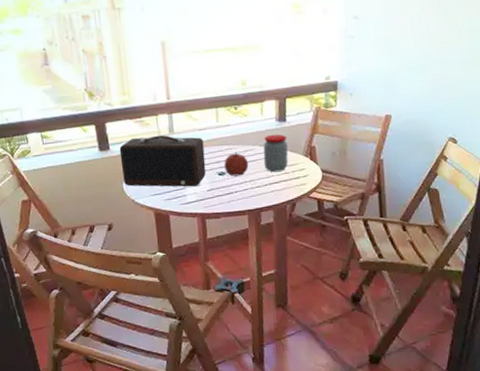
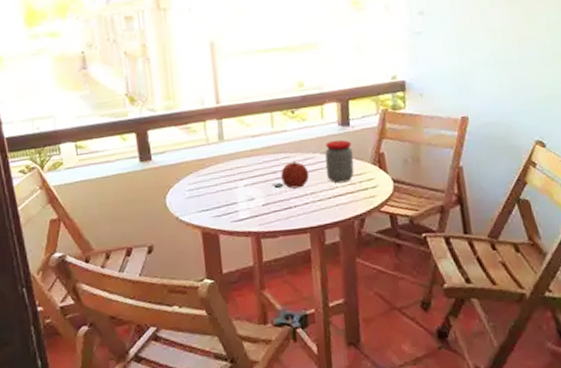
speaker: present [119,135,206,187] -> none [162,142,261,202]

